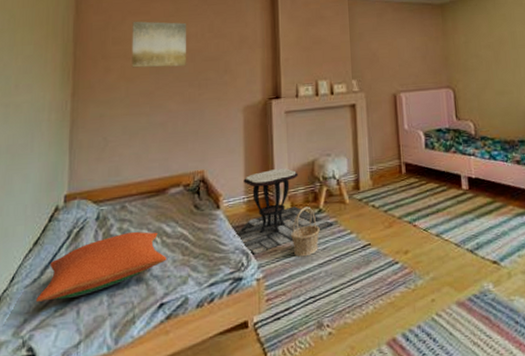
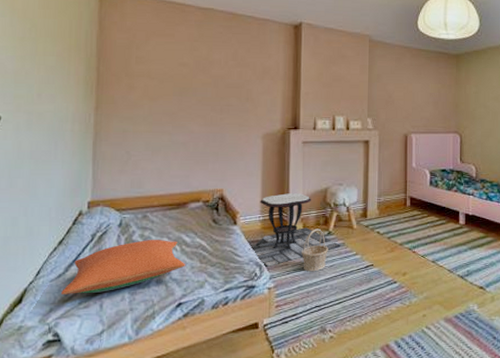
wall art: present [131,21,186,68] -> none [155,42,210,91]

